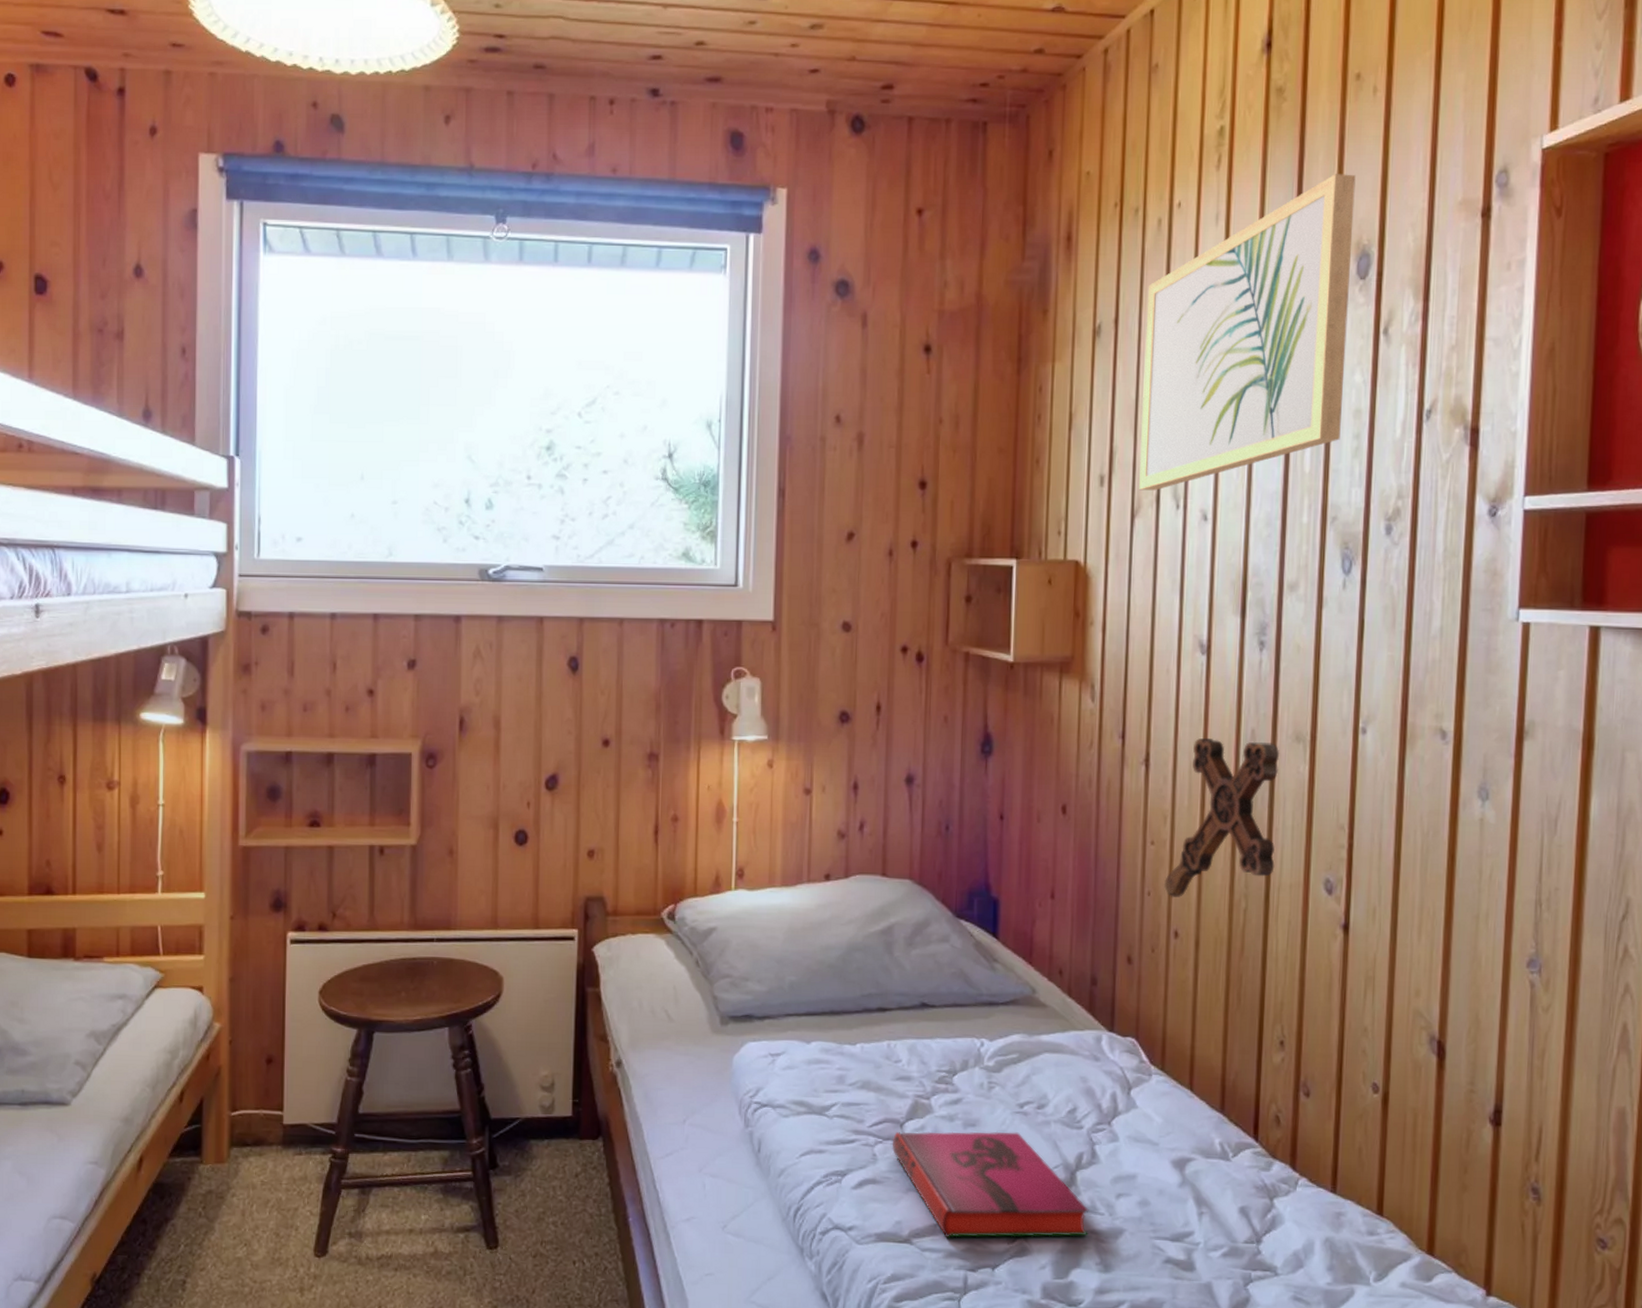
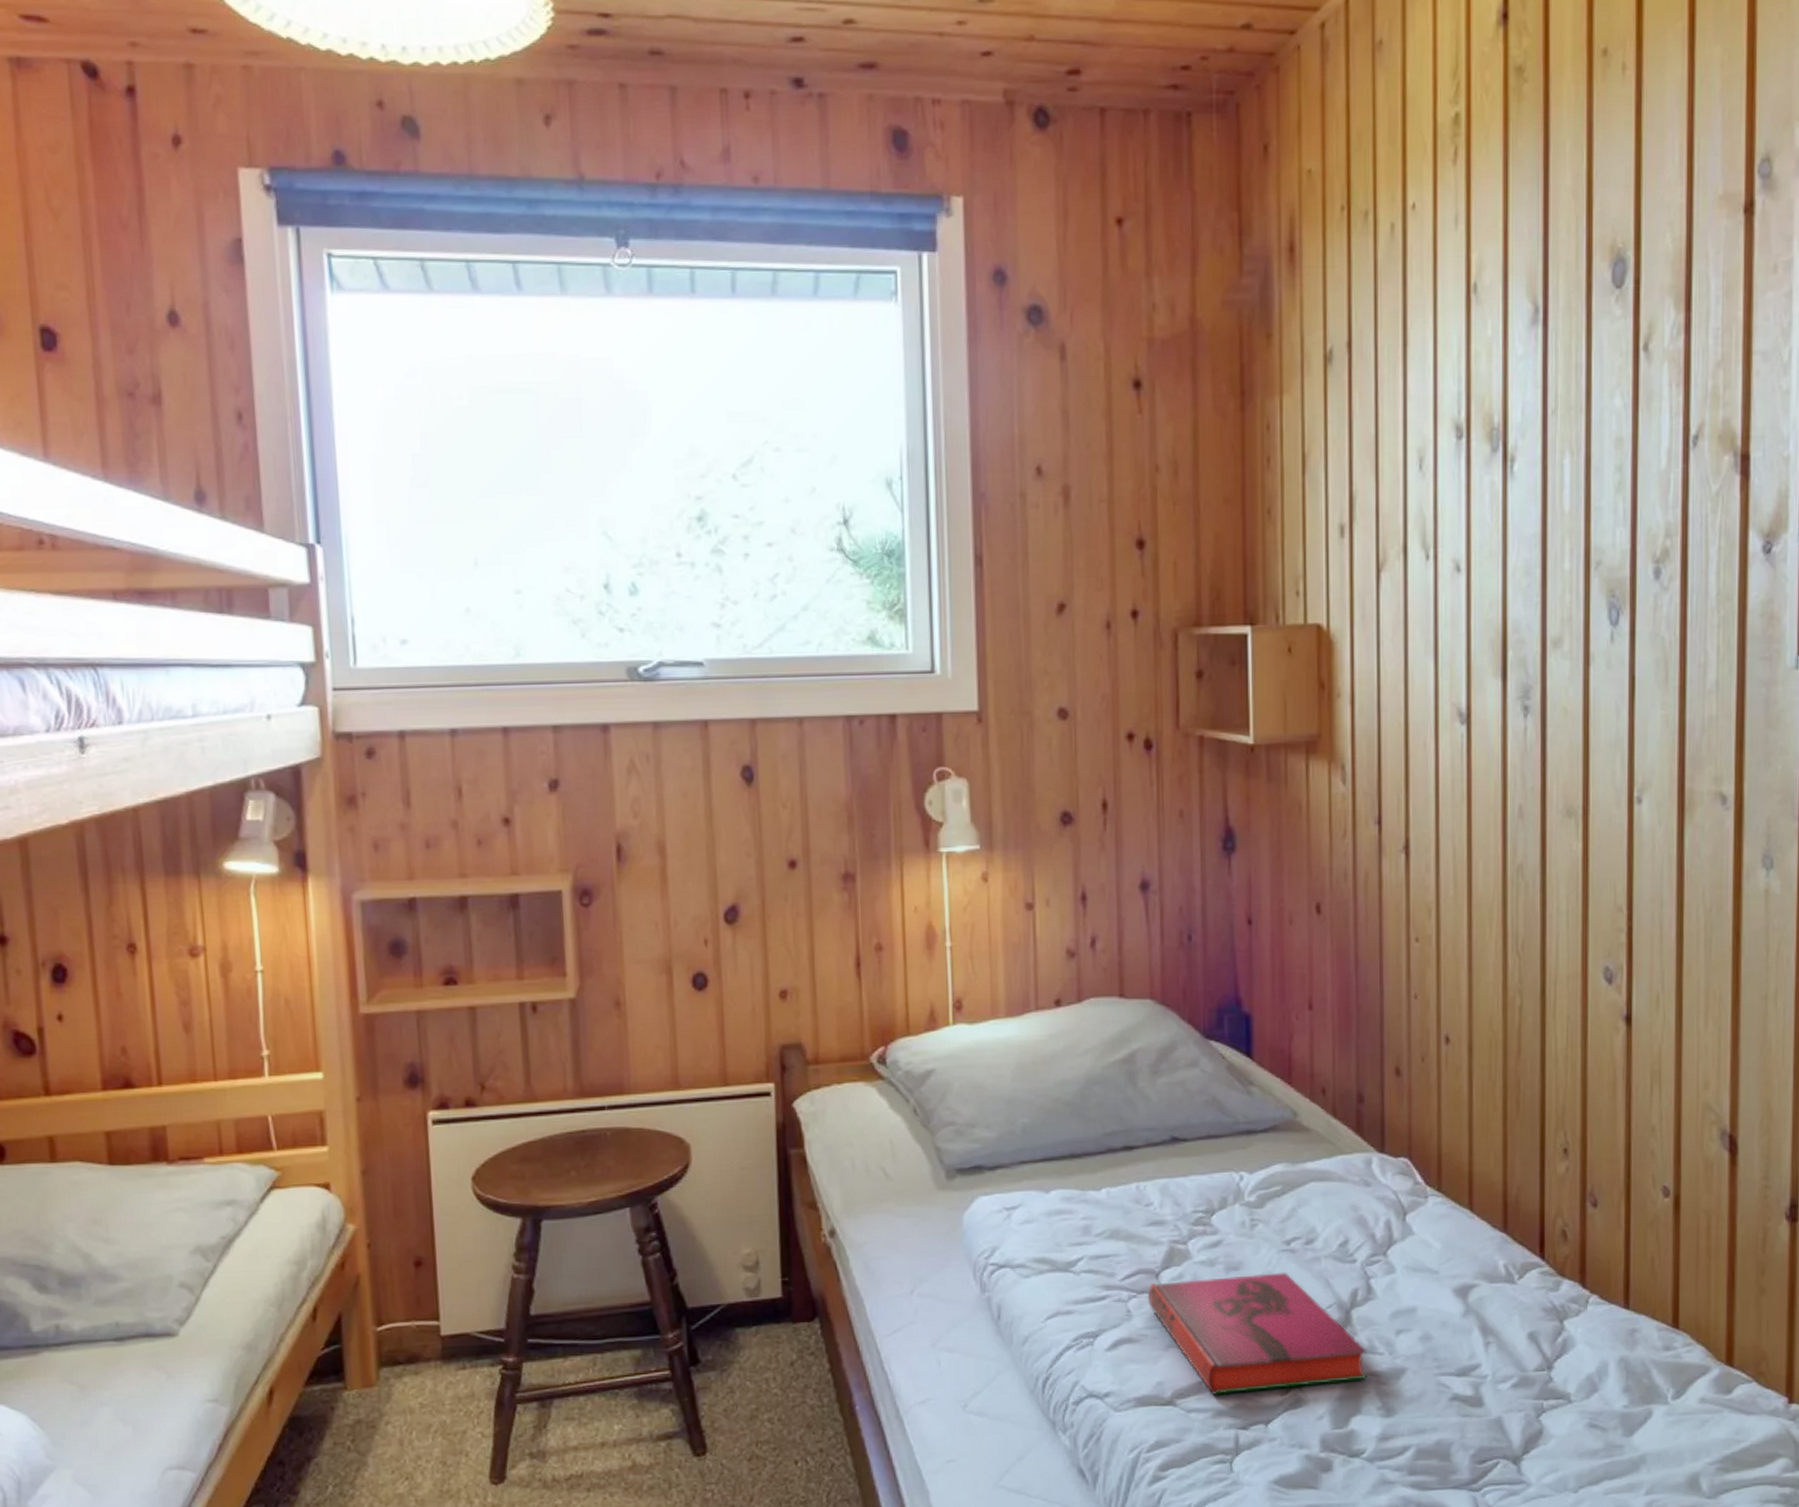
wall art: present [1139,174,1356,491] -> none [1383,166,1607,540]
decorative cross: present [1163,737,1280,898] -> none [1431,818,1551,1000]

